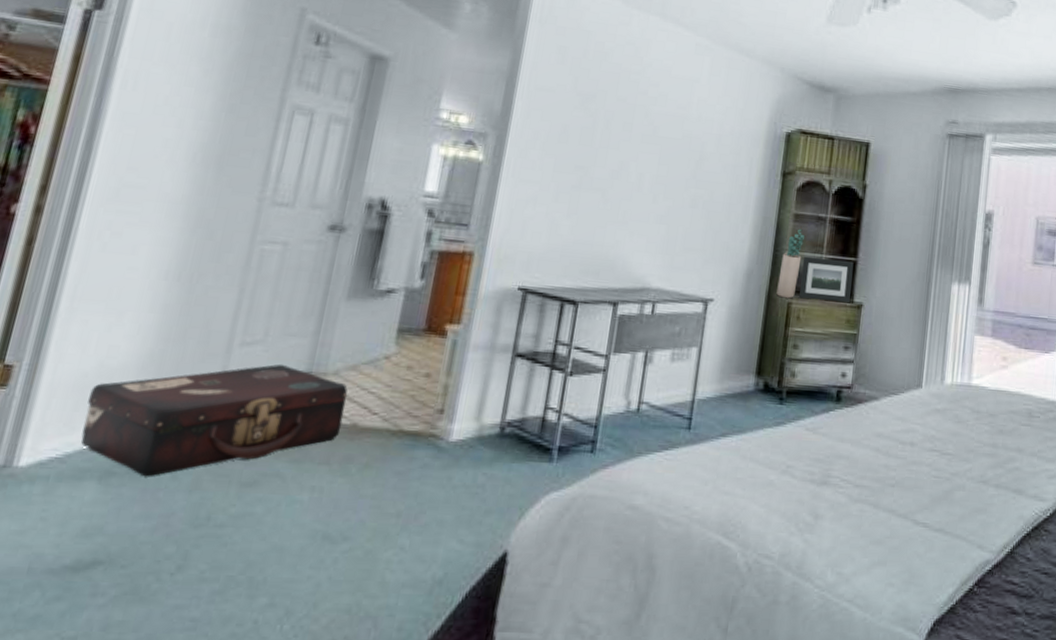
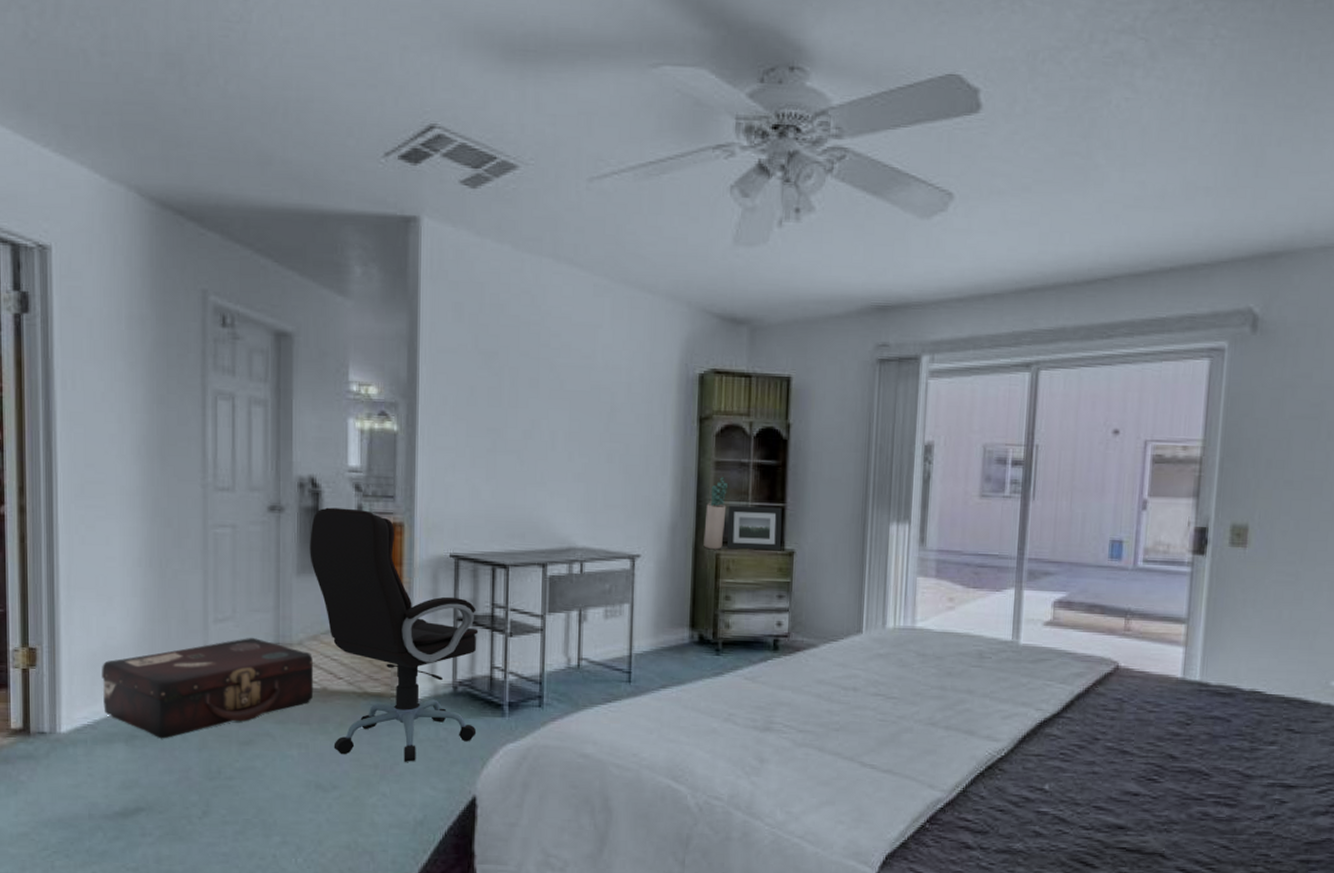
office chair: none [352,231,537,511] -> present [310,507,479,762]

